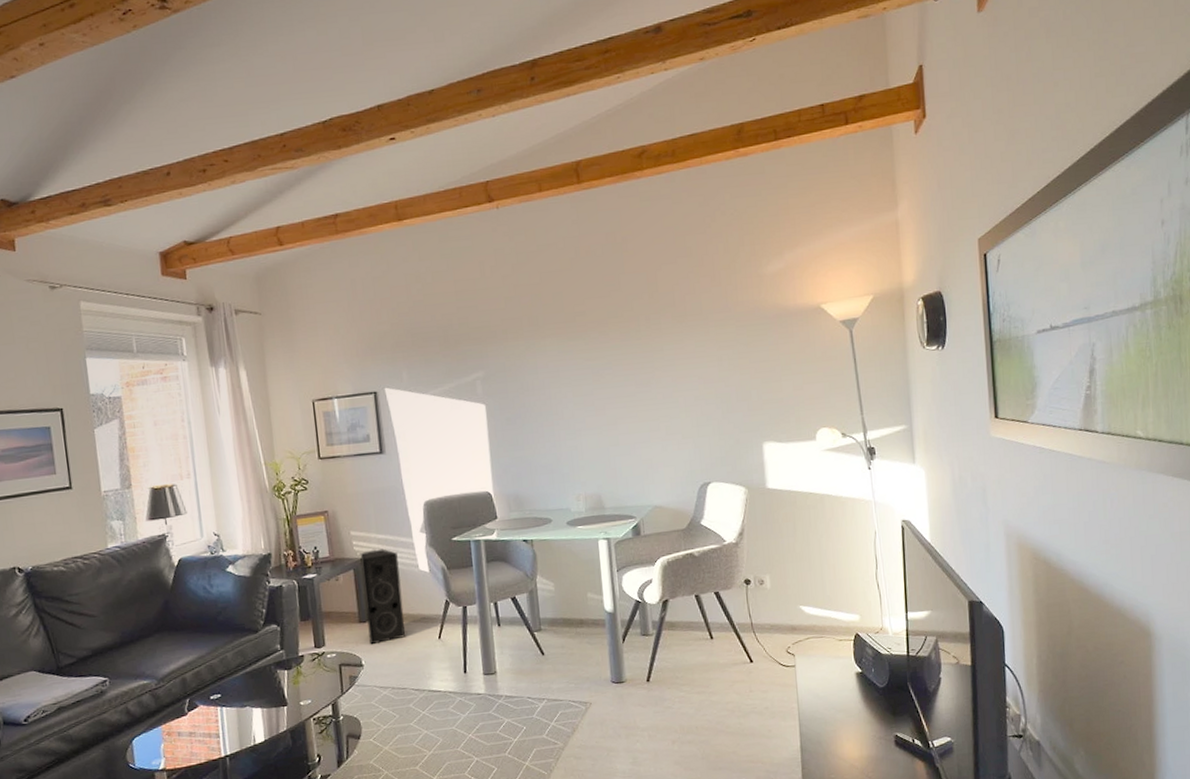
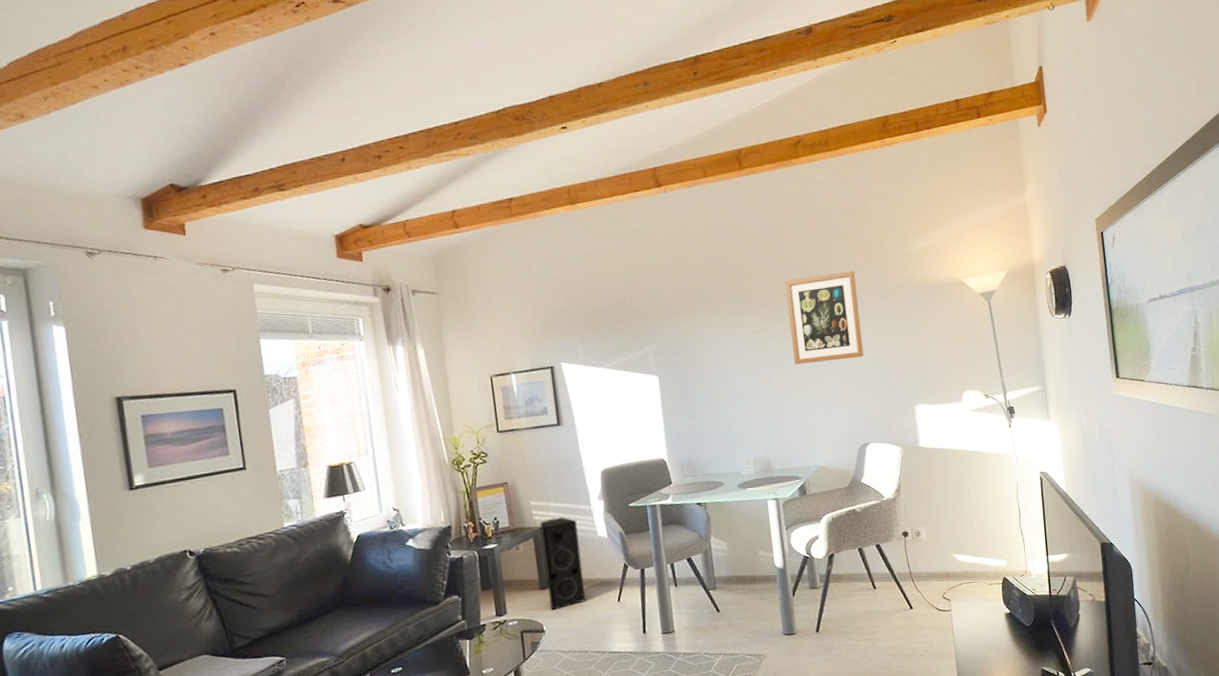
wall art: none [624,294,708,396] -> present [785,270,864,365]

